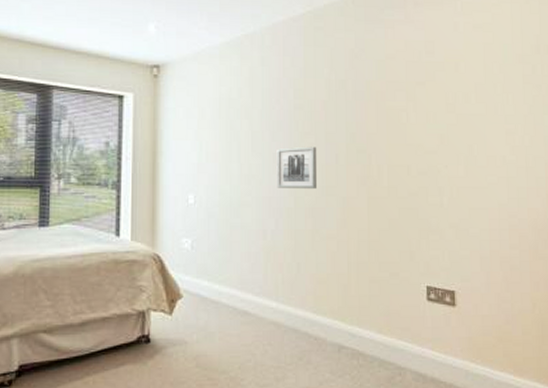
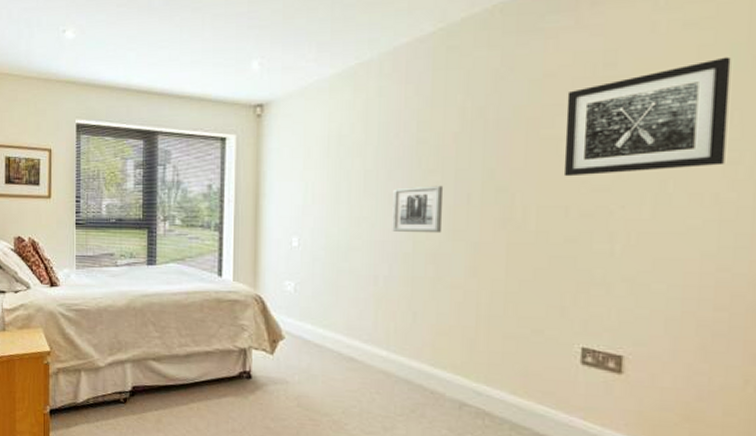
wall art: none [403,53,506,141] -> present [563,56,731,177]

